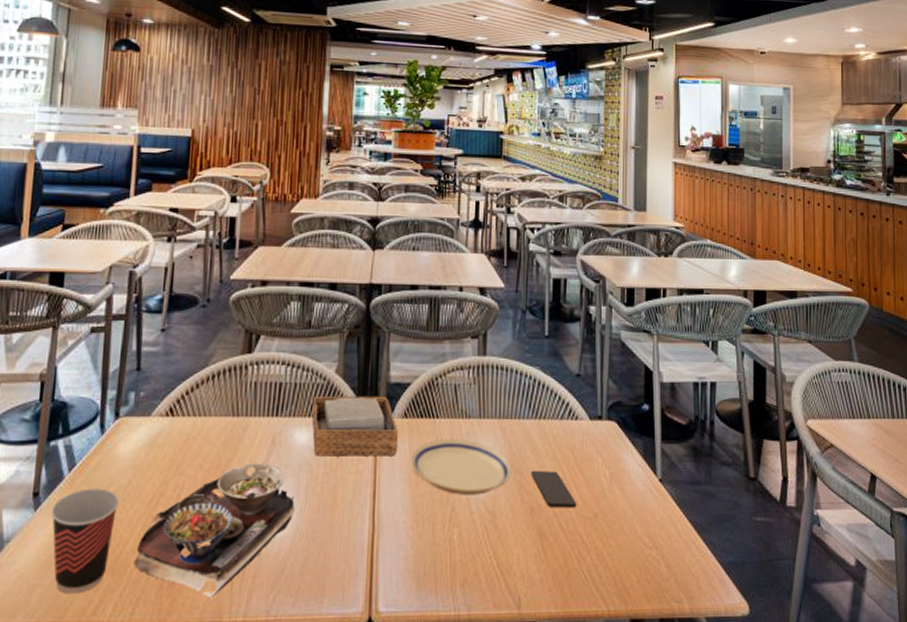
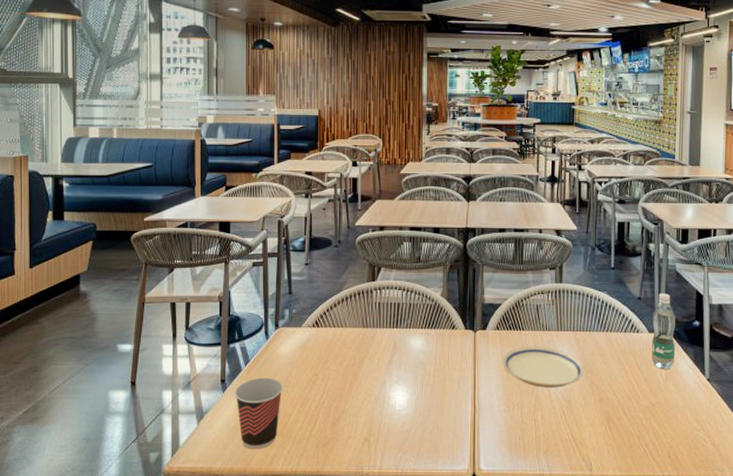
food tray: present [133,463,295,598] -> none [296,362,414,455]
napkin holder: present [312,395,399,457] -> none [424,313,493,358]
smartphone: present [531,470,577,508] -> none [600,370,638,399]
bottle: none [593,369,622,468] -> present [652,293,676,370]

